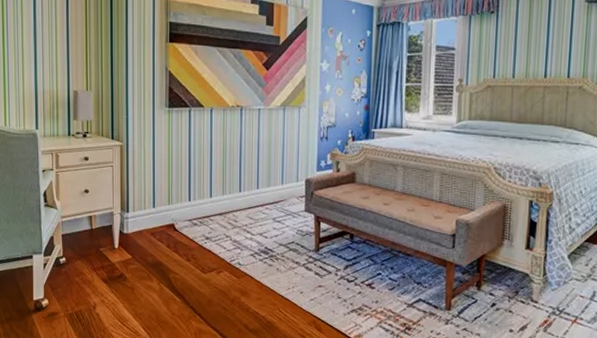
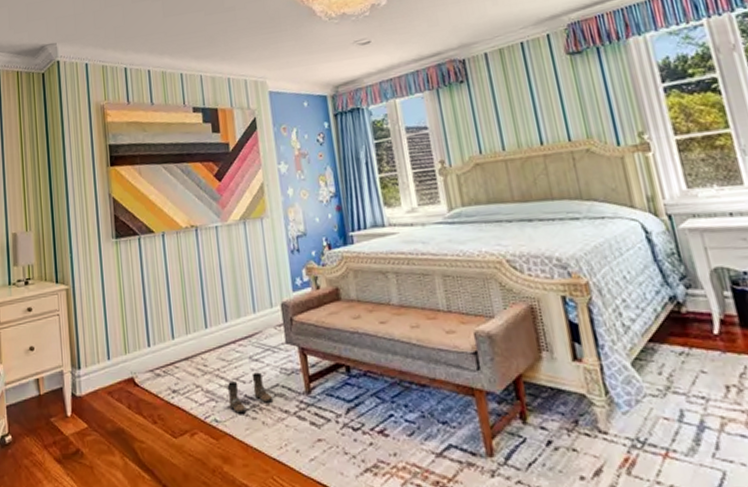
boots: none [251,231,288,261] -> present [227,372,274,414]

